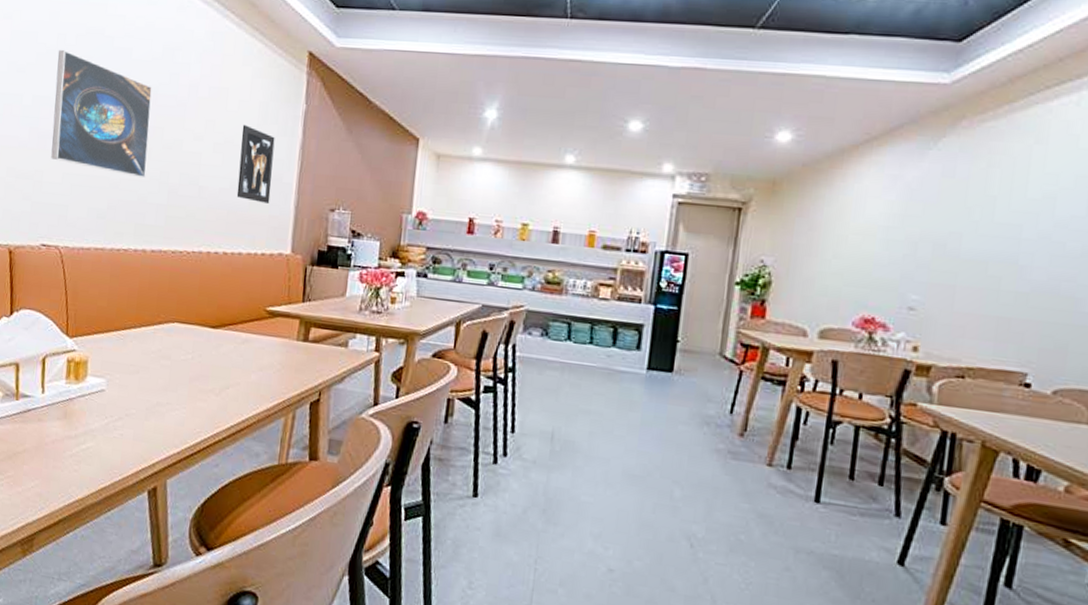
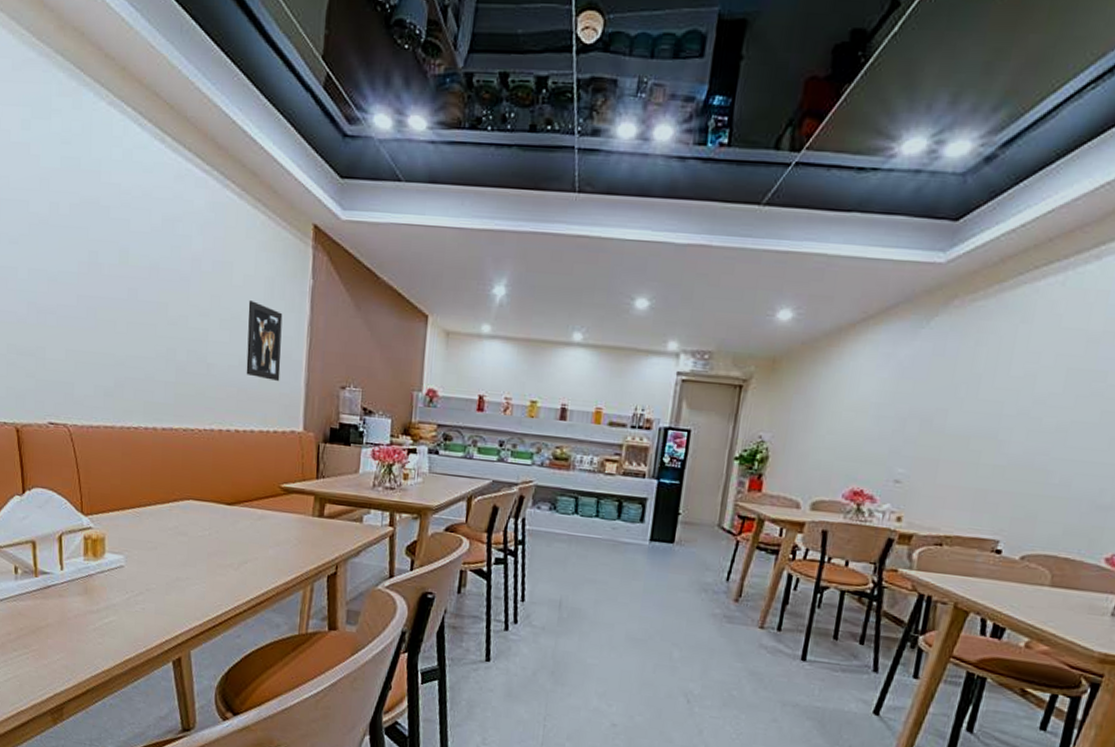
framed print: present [51,49,152,179] -> none [51,219,154,356]

